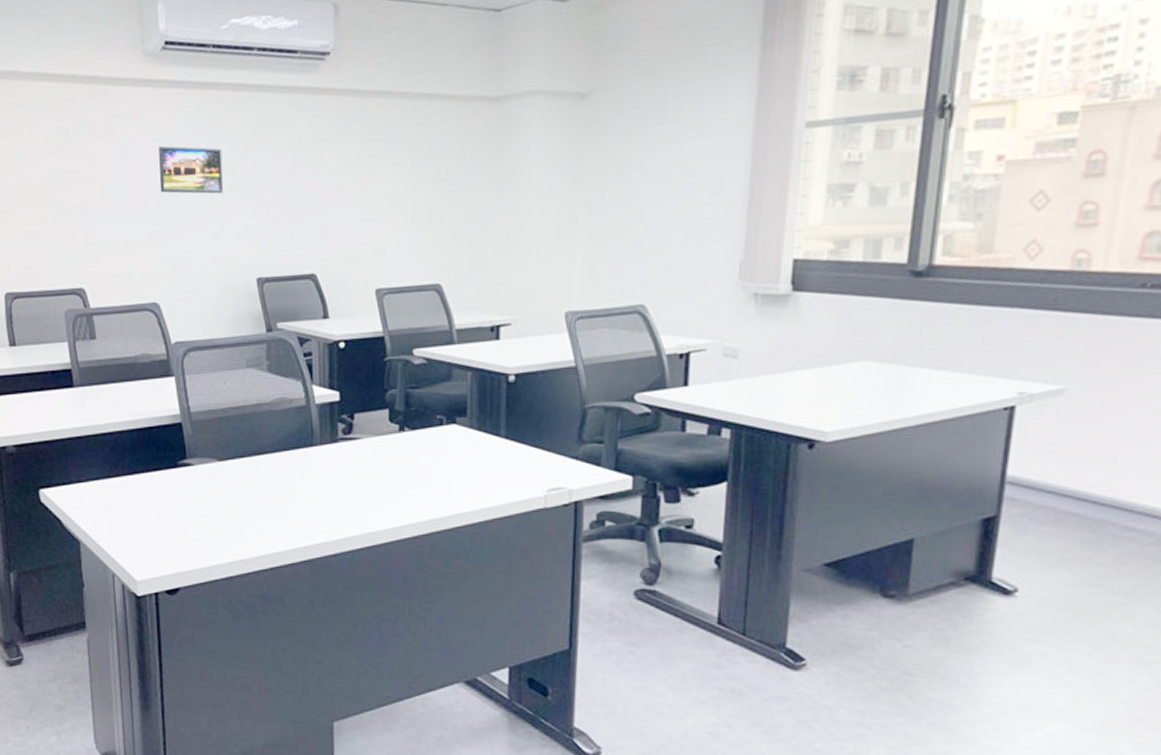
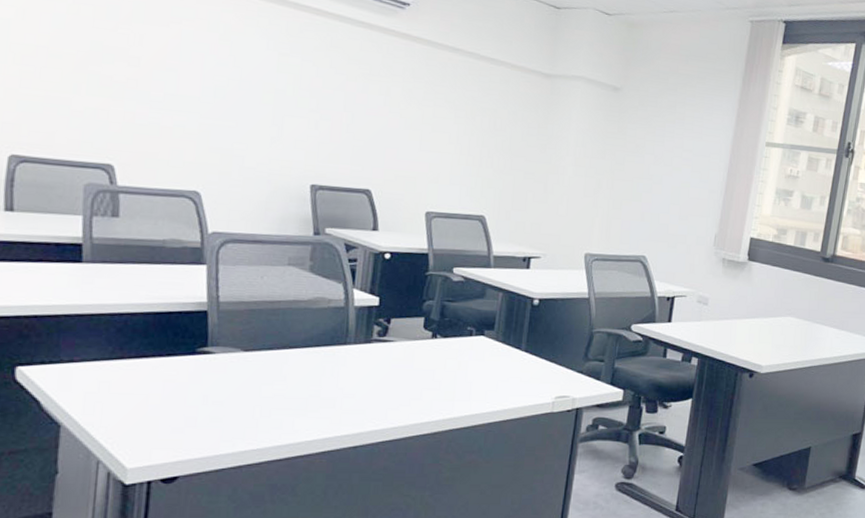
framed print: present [159,145,223,194] -> none [219,45,292,102]

